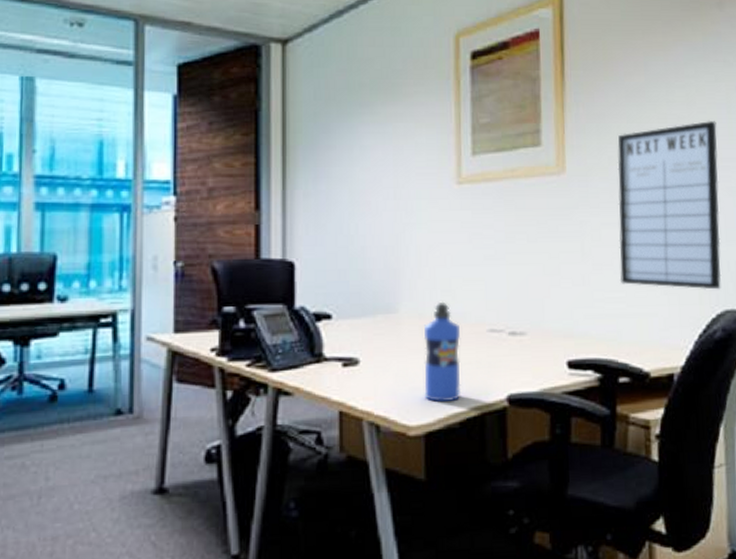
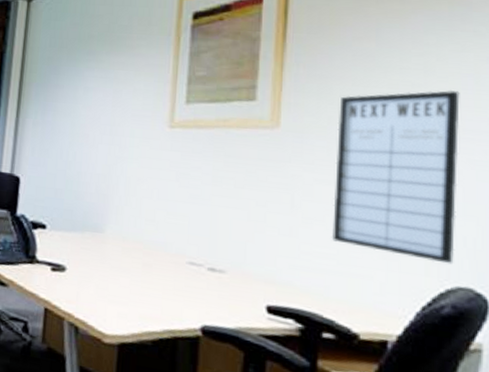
water bottle: present [424,301,461,402] -> none [121,229,160,320]

